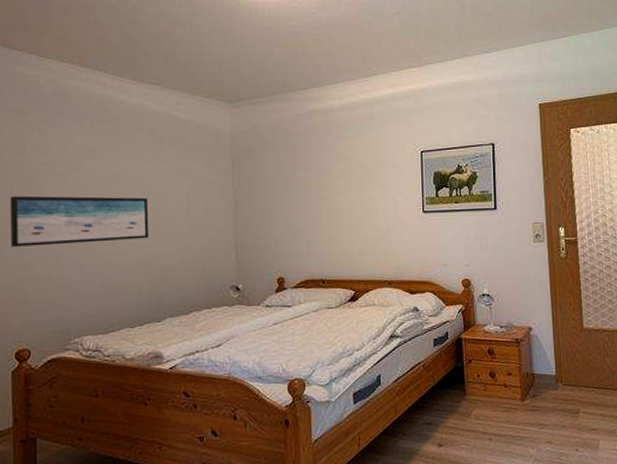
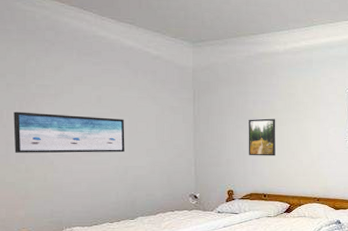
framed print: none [300,187,335,234] -> present [248,118,276,156]

